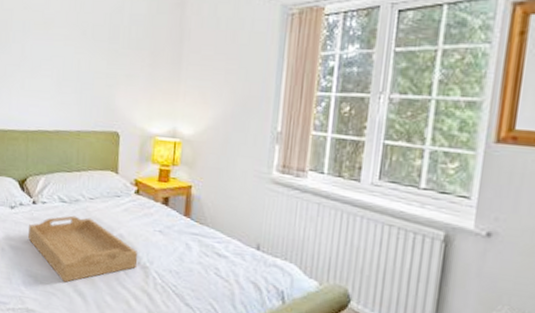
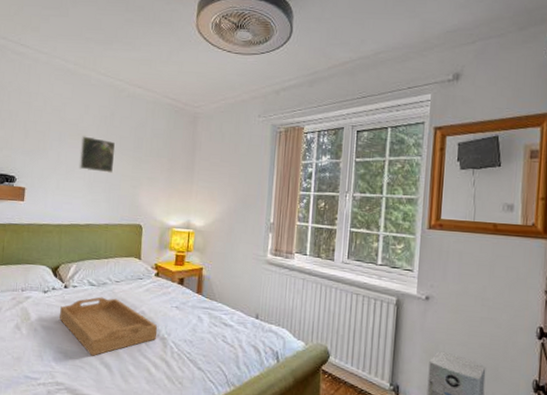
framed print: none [45,23,88,70] -> present [79,135,116,173]

